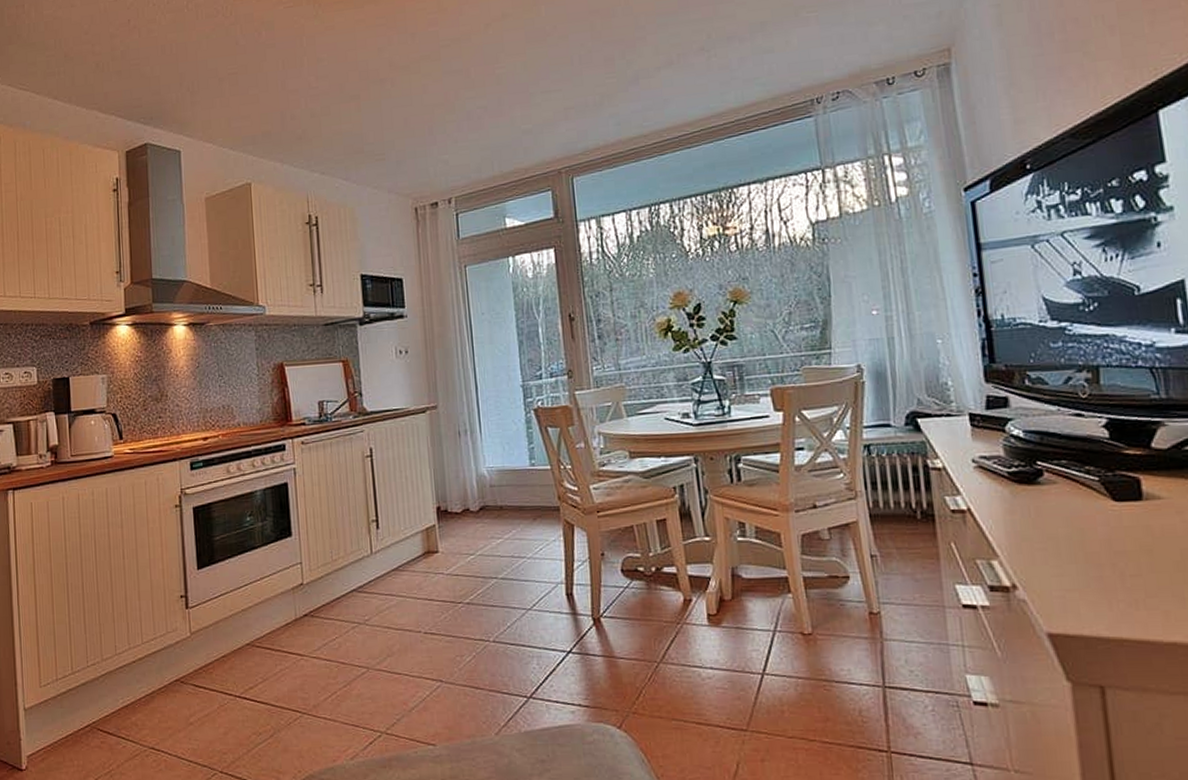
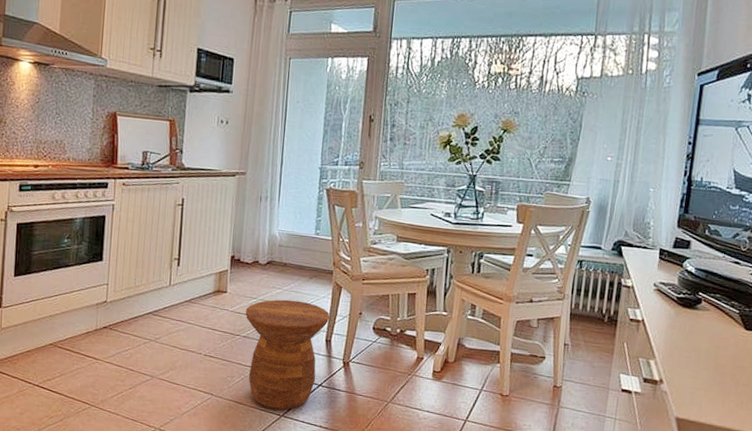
side table: none [463,549,566,690] -> present [245,299,330,410]

